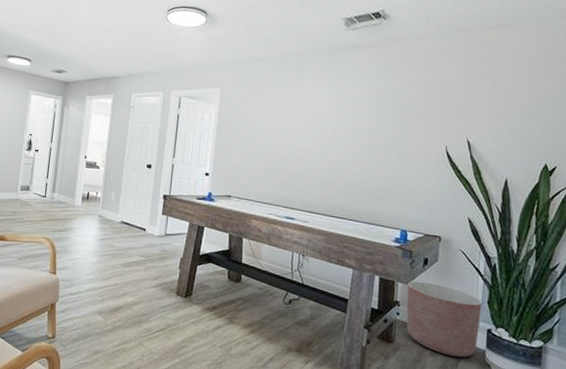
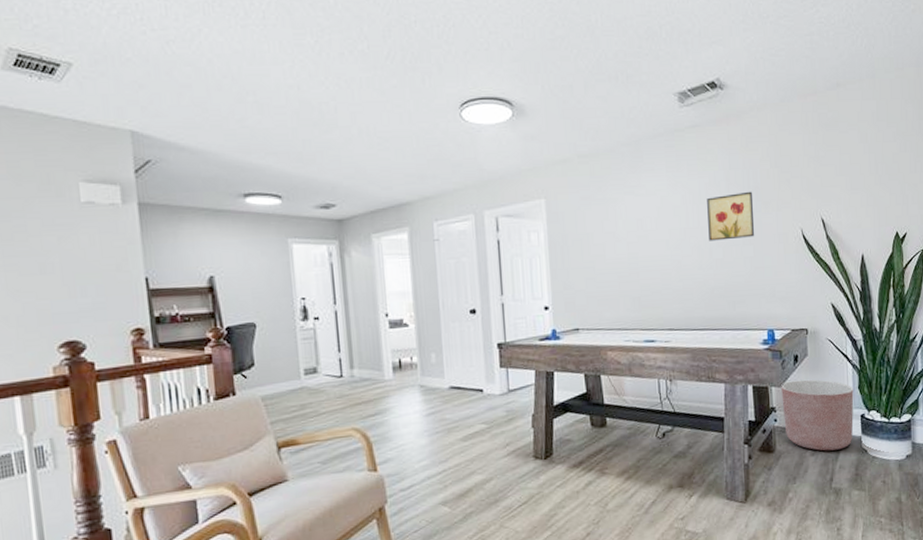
wall art: none [356,106,402,146] -> present [707,191,754,241]

